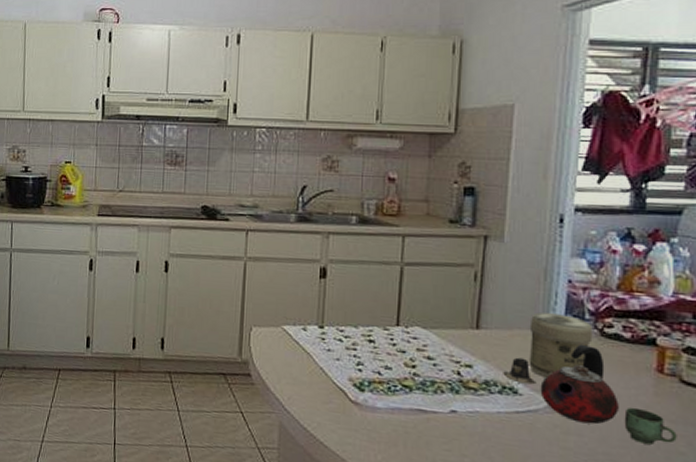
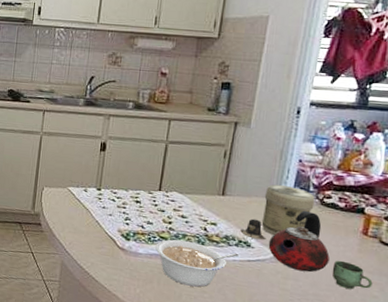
legume: none [398,388,506,450] -> present [155,239,240,287]

